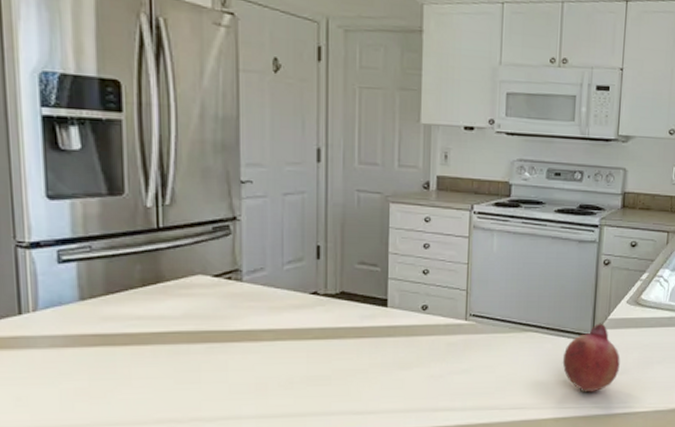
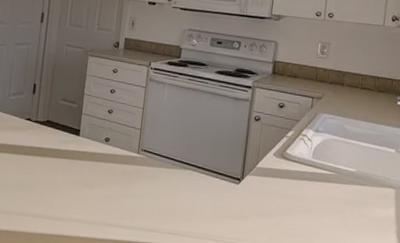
fruit: present [562,323,620,393] -> none [214,170,266,230]

